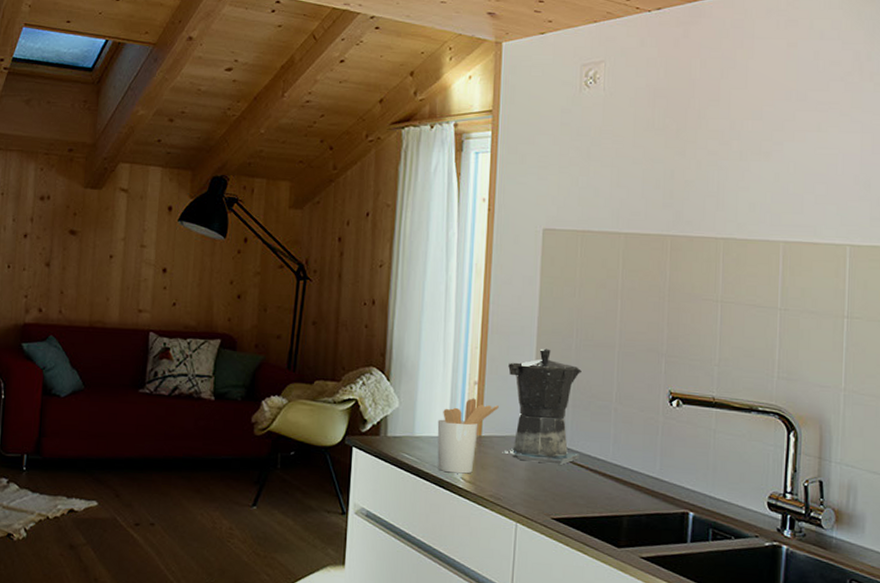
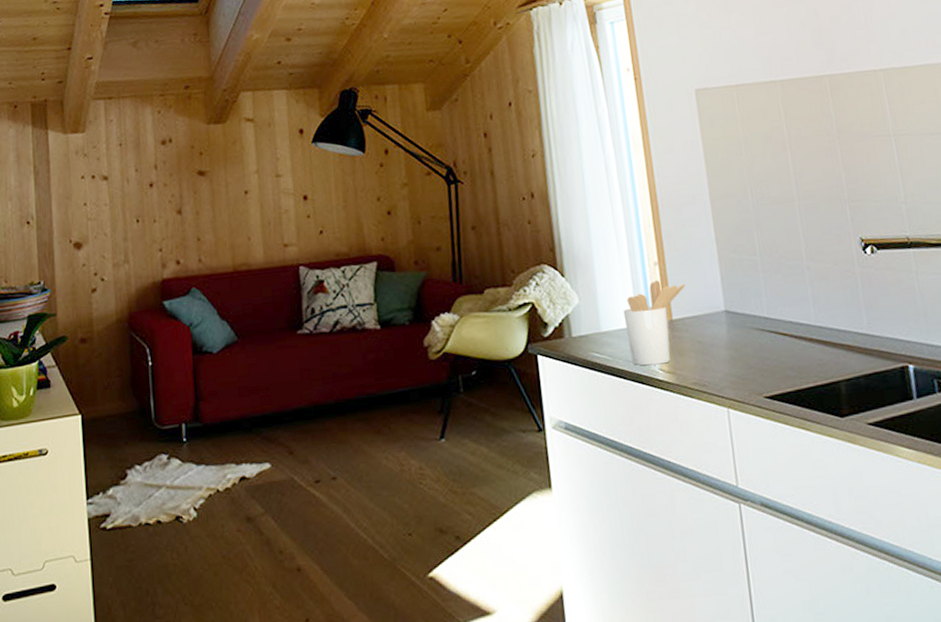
coffee maker: present [502,348,582,465] -> none [686,214,781,339]

